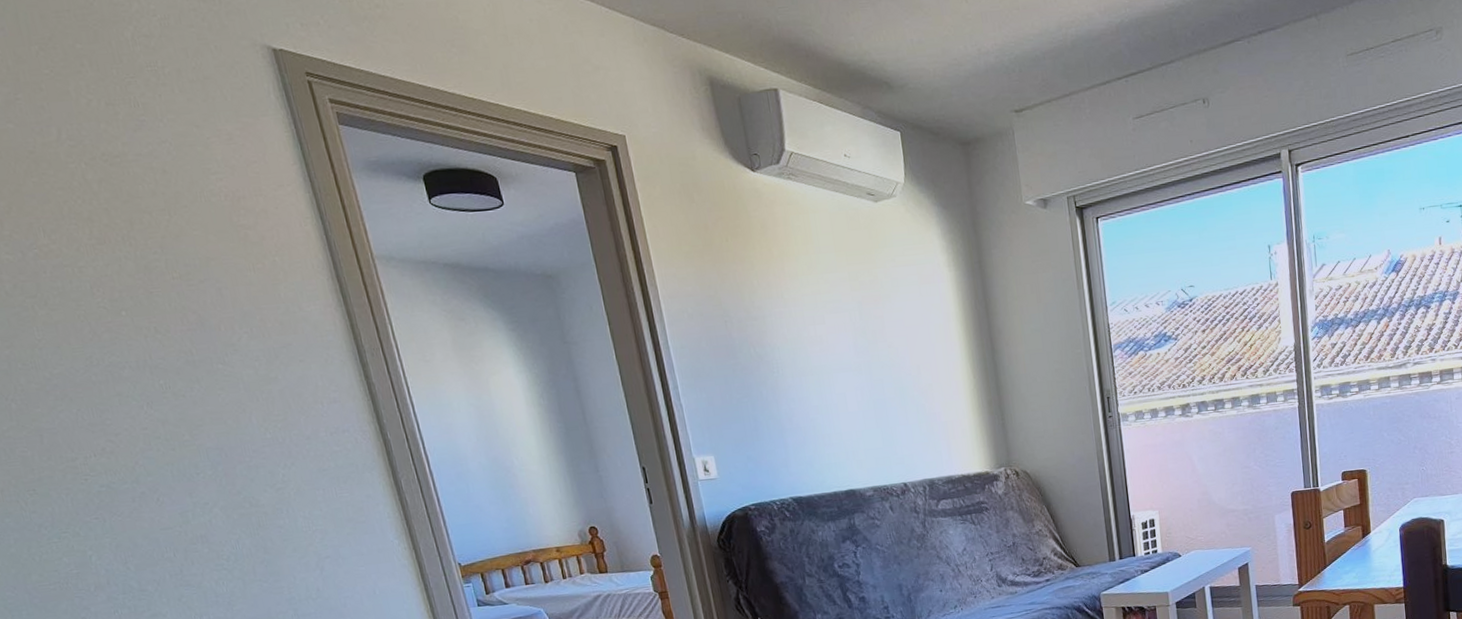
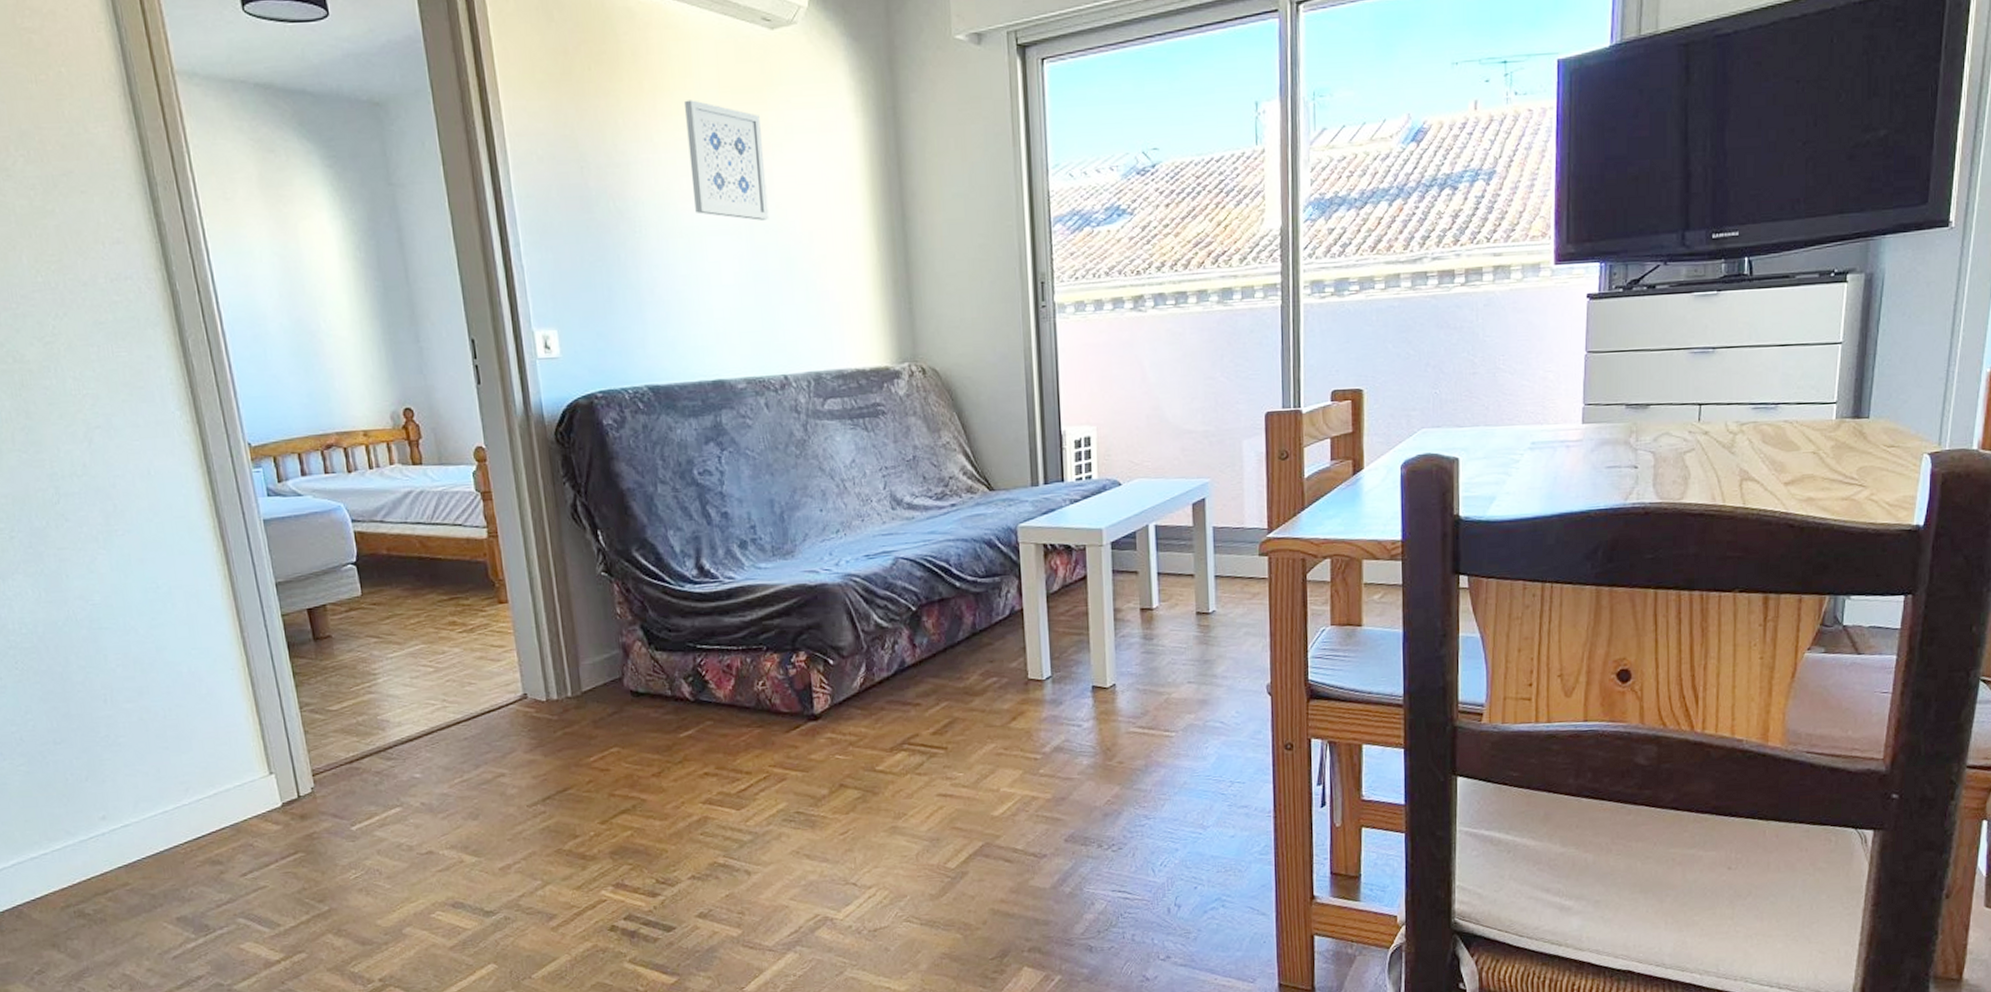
wall art: none [808,262,883,358] -> present [685,100,769,221]

